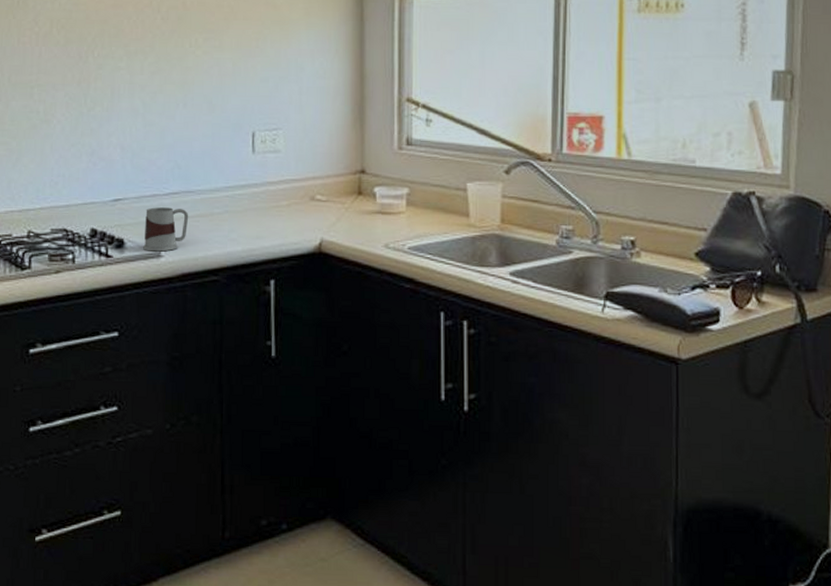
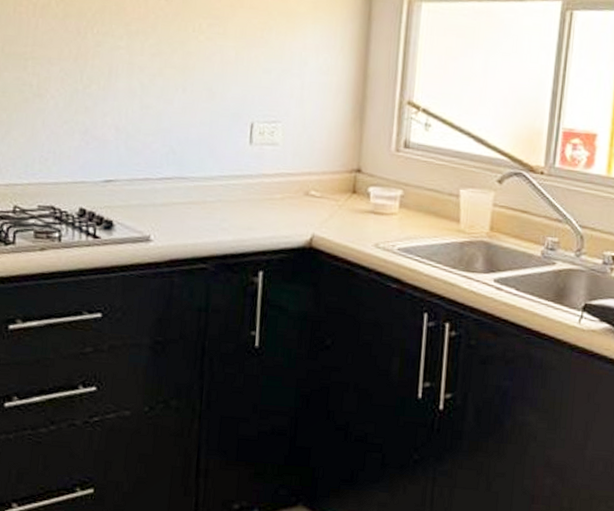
mug: present [143,207,189,252] -> none [132,191,181,236]

